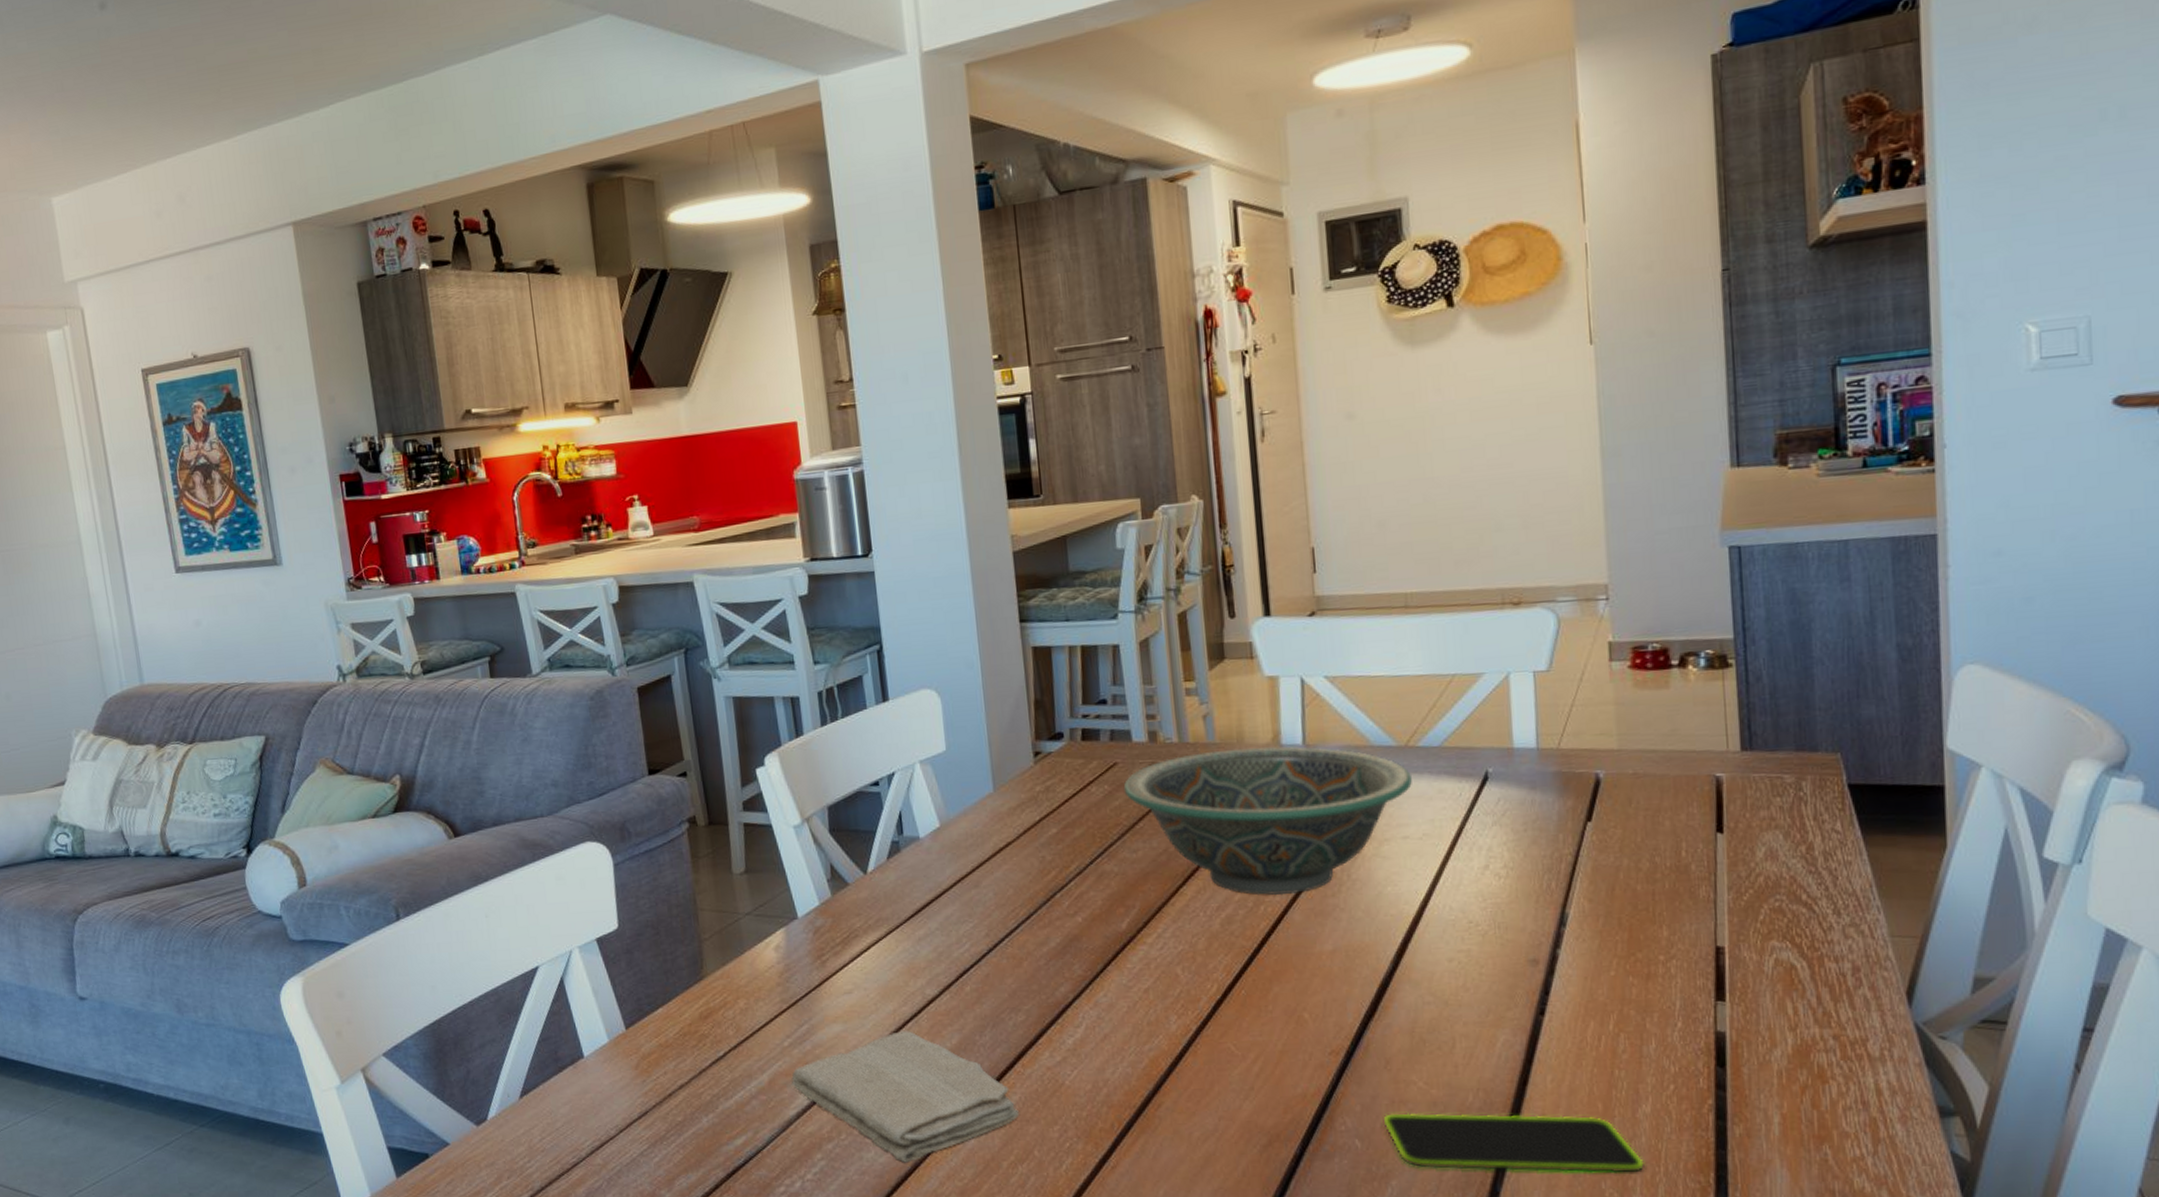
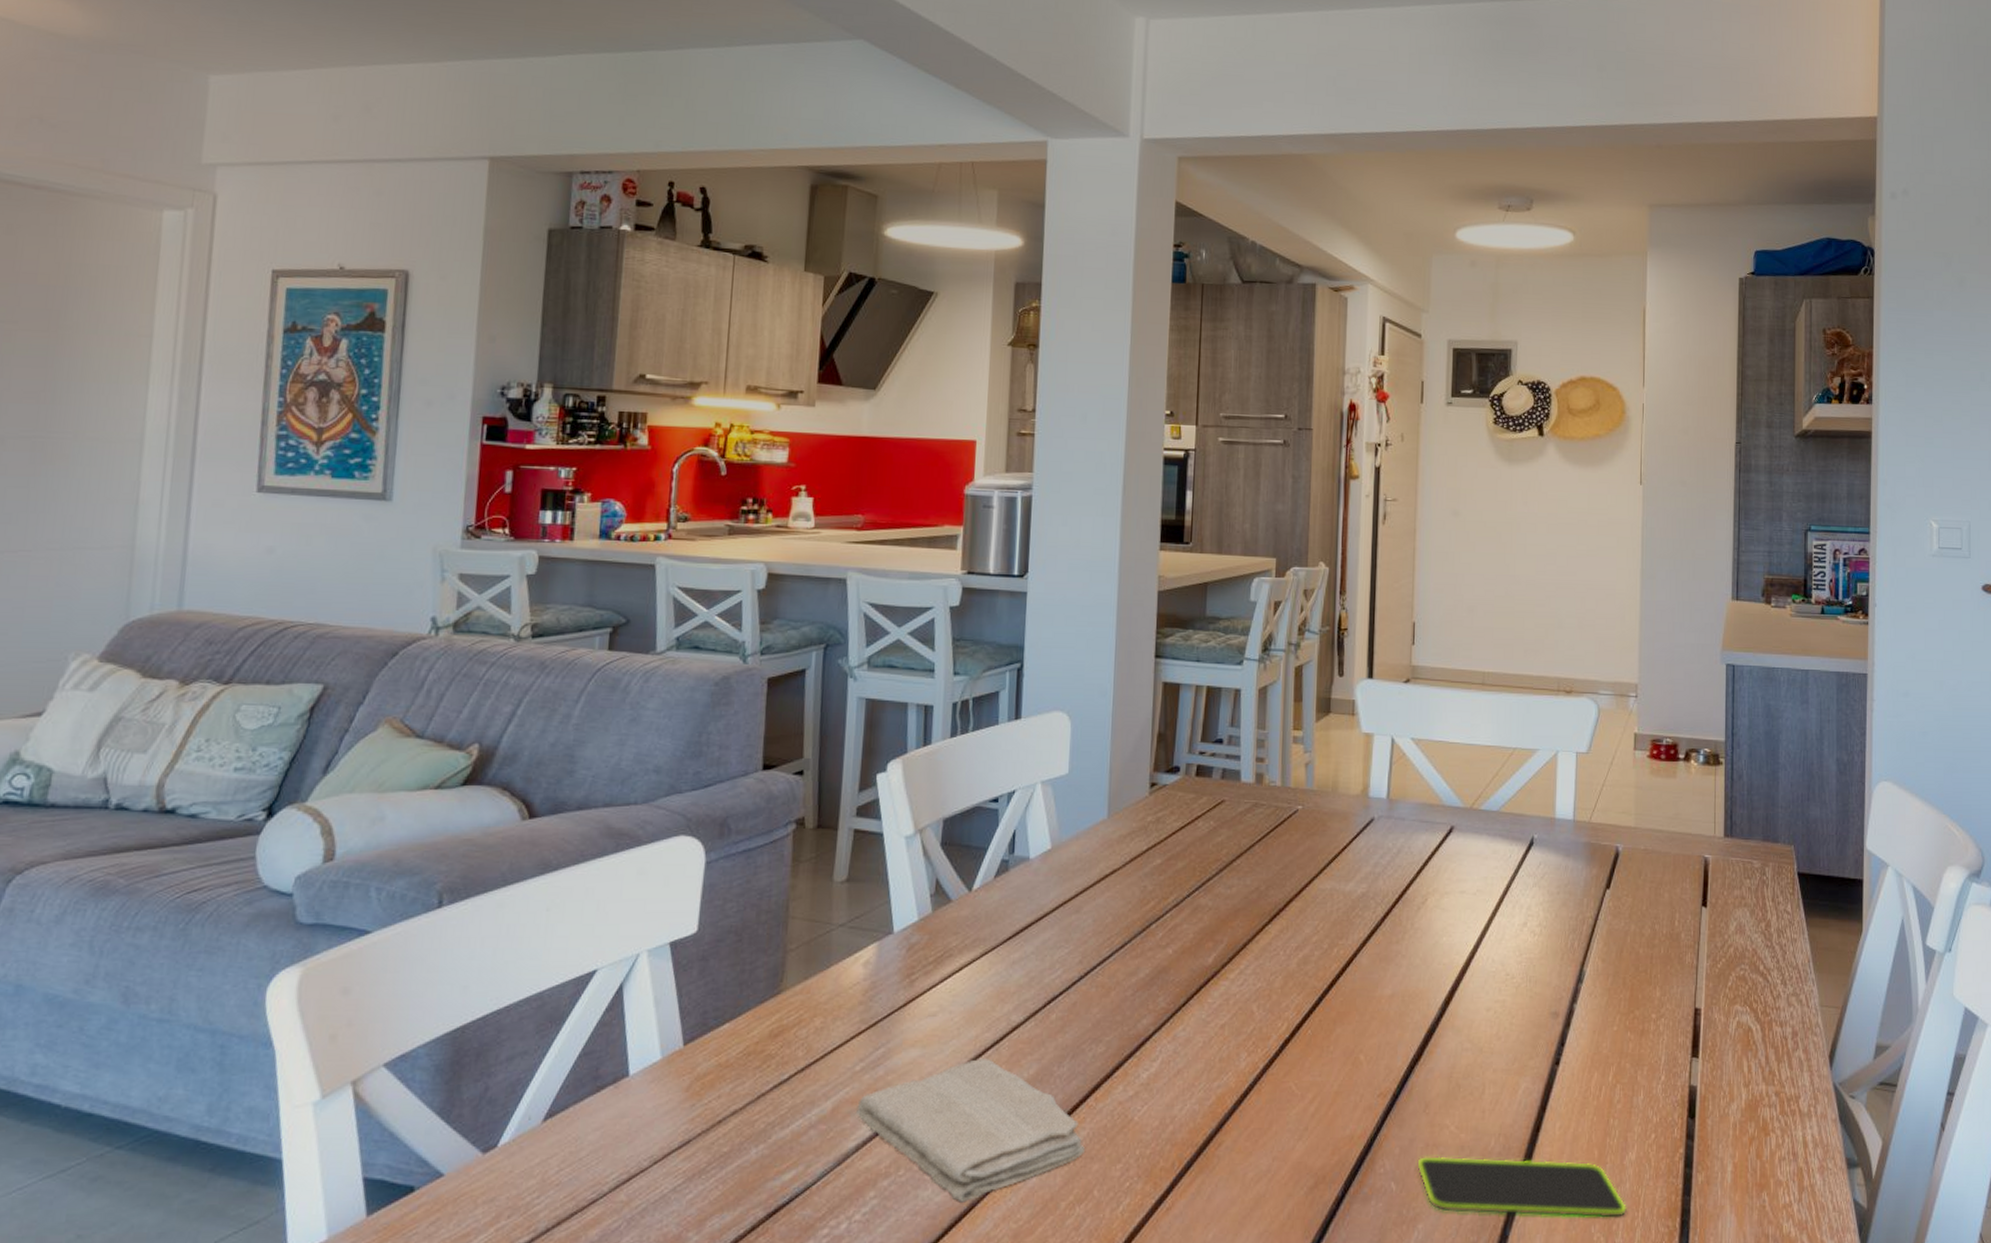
decorative bowl: present [1123,746,1412,896] -> none [1227,797,1473,939]

